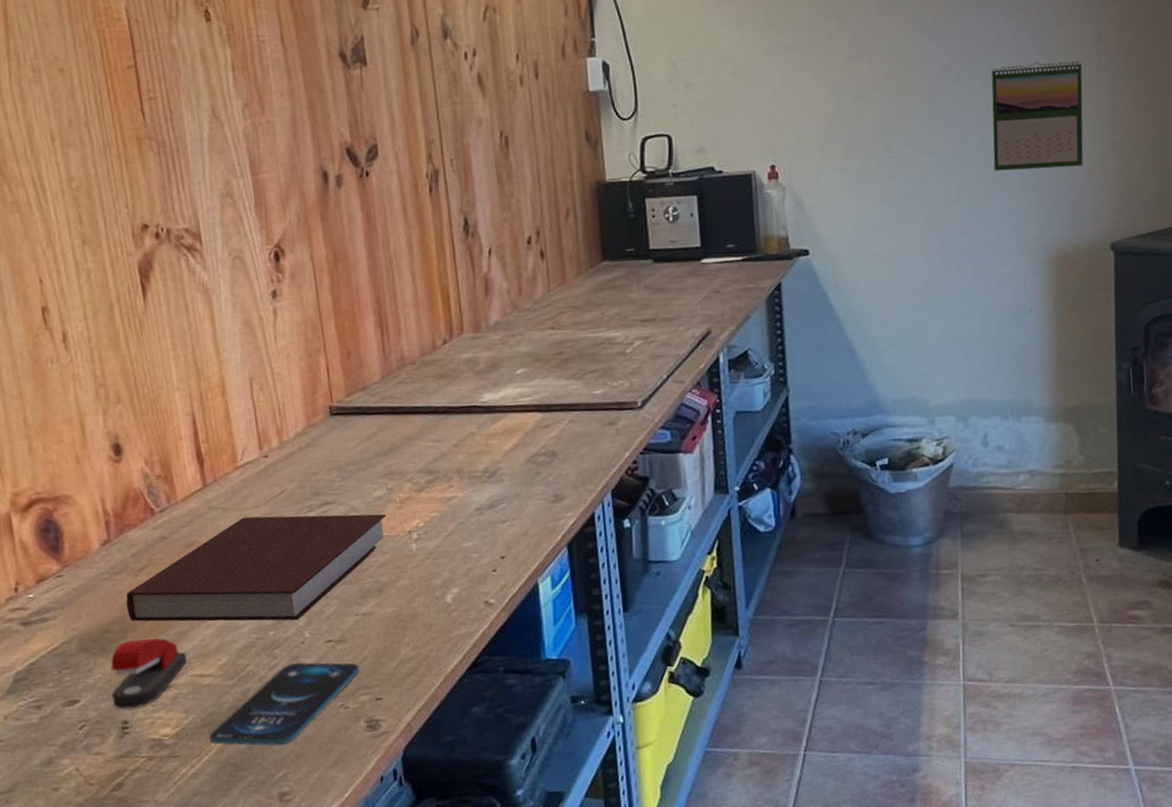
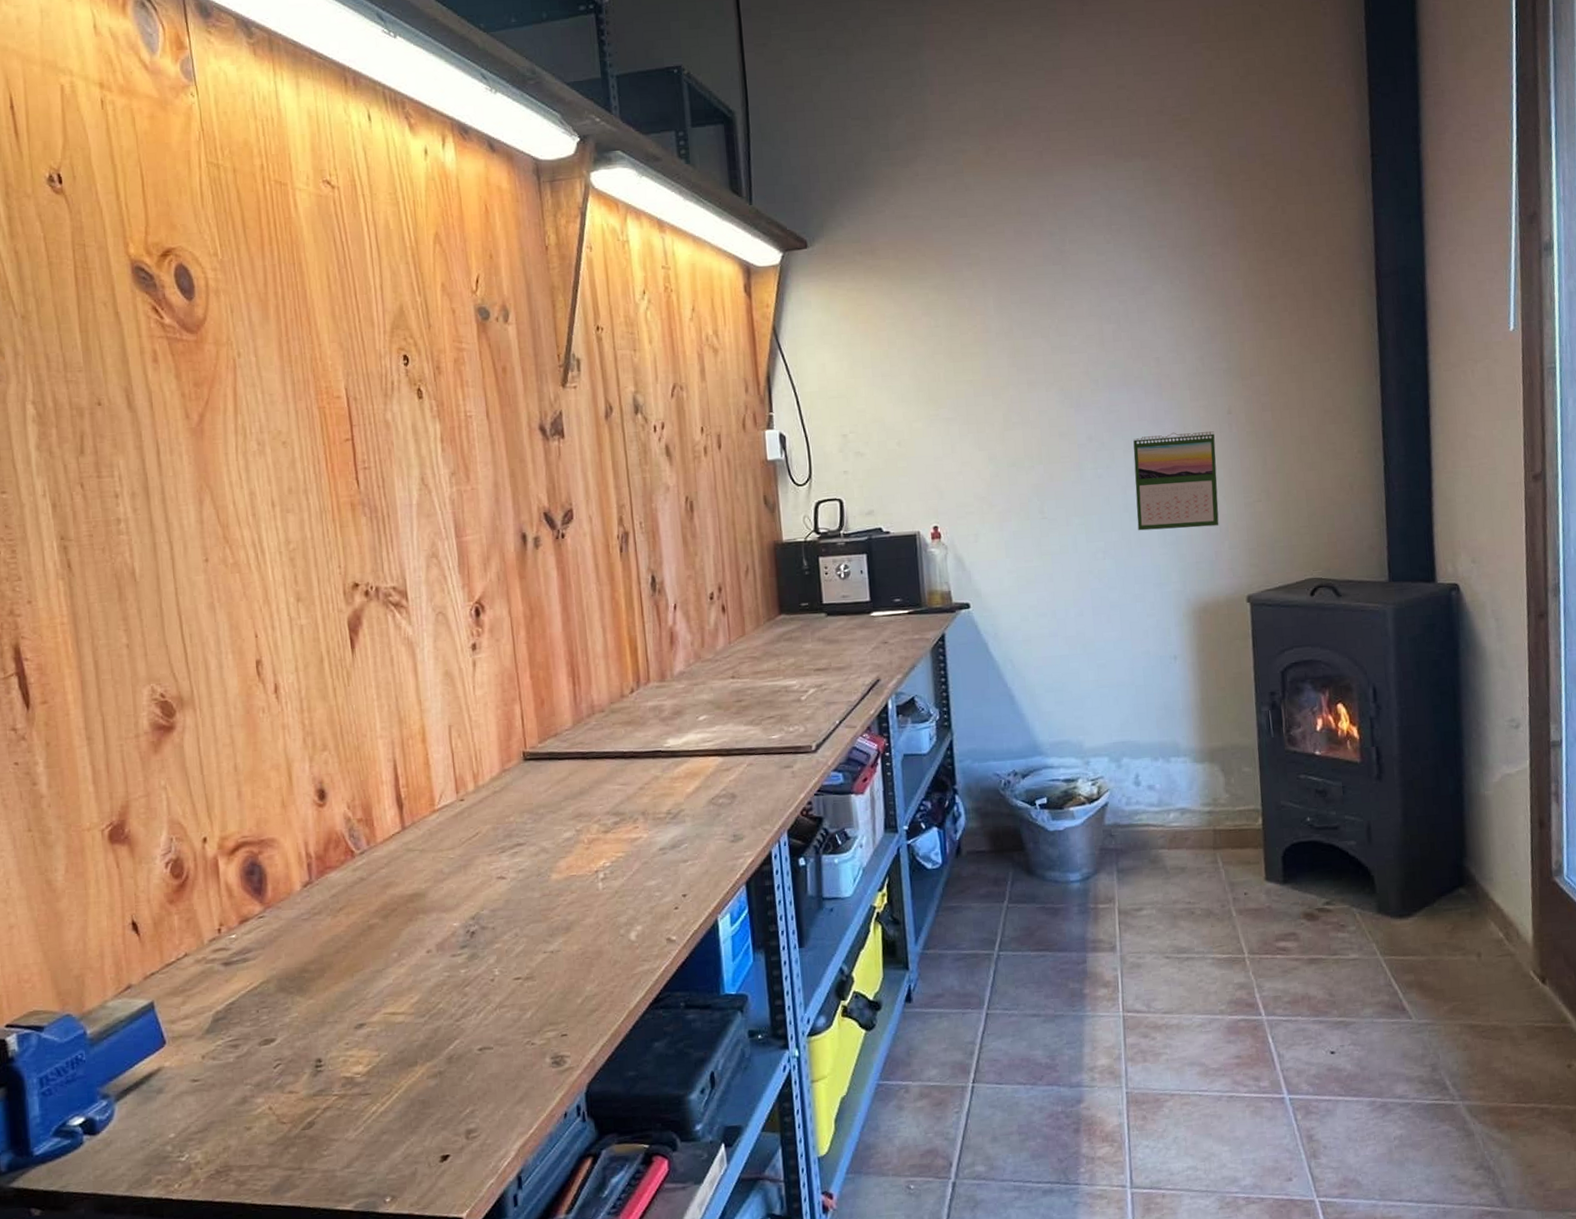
stapler: present [110,638,188,710] -> none [306,977,381,1048]
notebook: present [126,514,387,622] -> none [324,854,575,961]
smartphone: present [209,662,360,746] -> none [400,999,547,1083]

